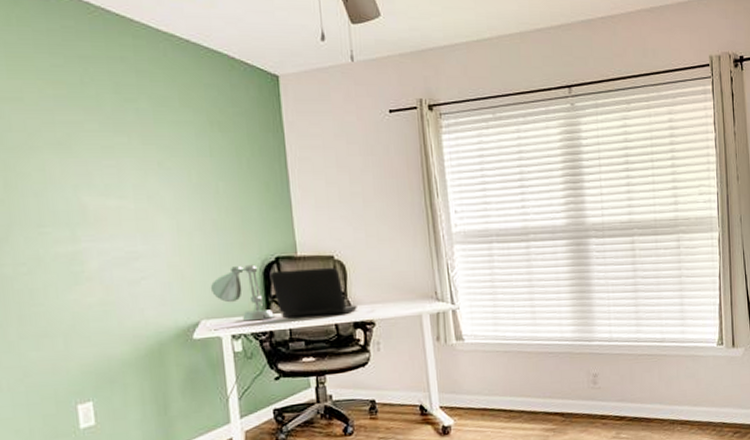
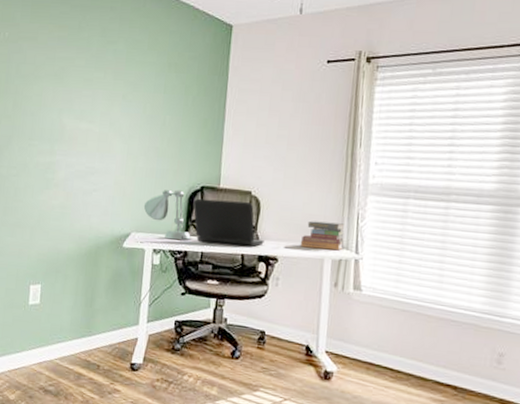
books: none [395,276,438,306] -> present [300,221,344,251]

